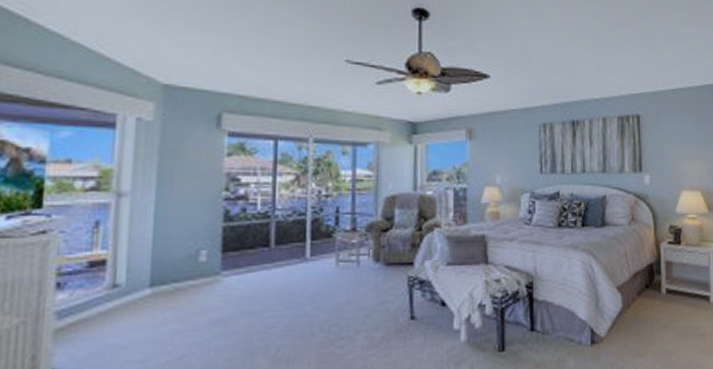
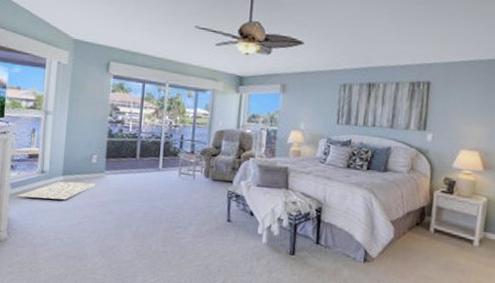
rug: none [68,292,207,331] -> present [17,181,96,201]

